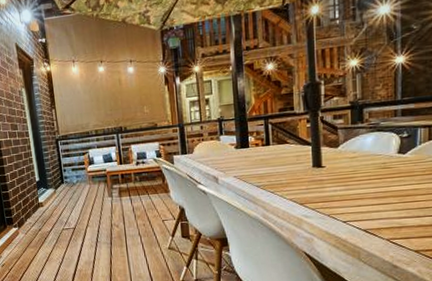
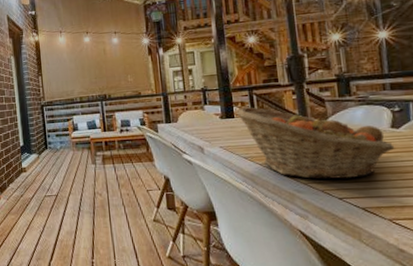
fruit basket: none [250,136,399,205] -> present [235,107,395,179]

